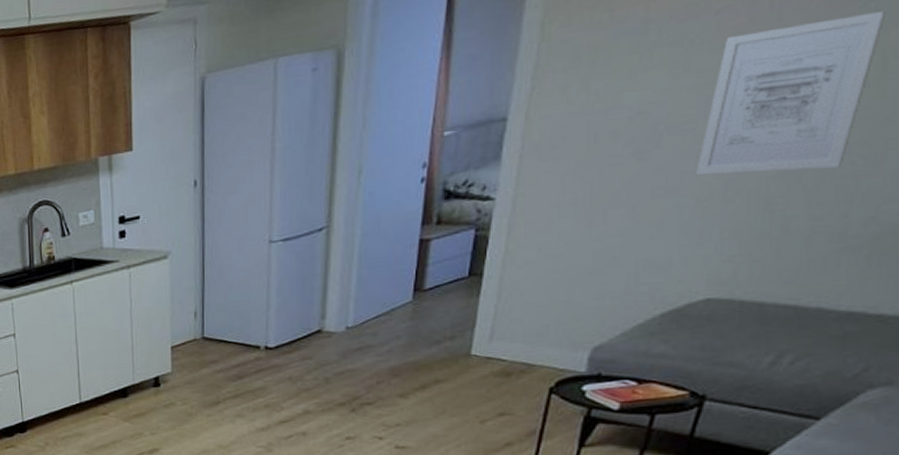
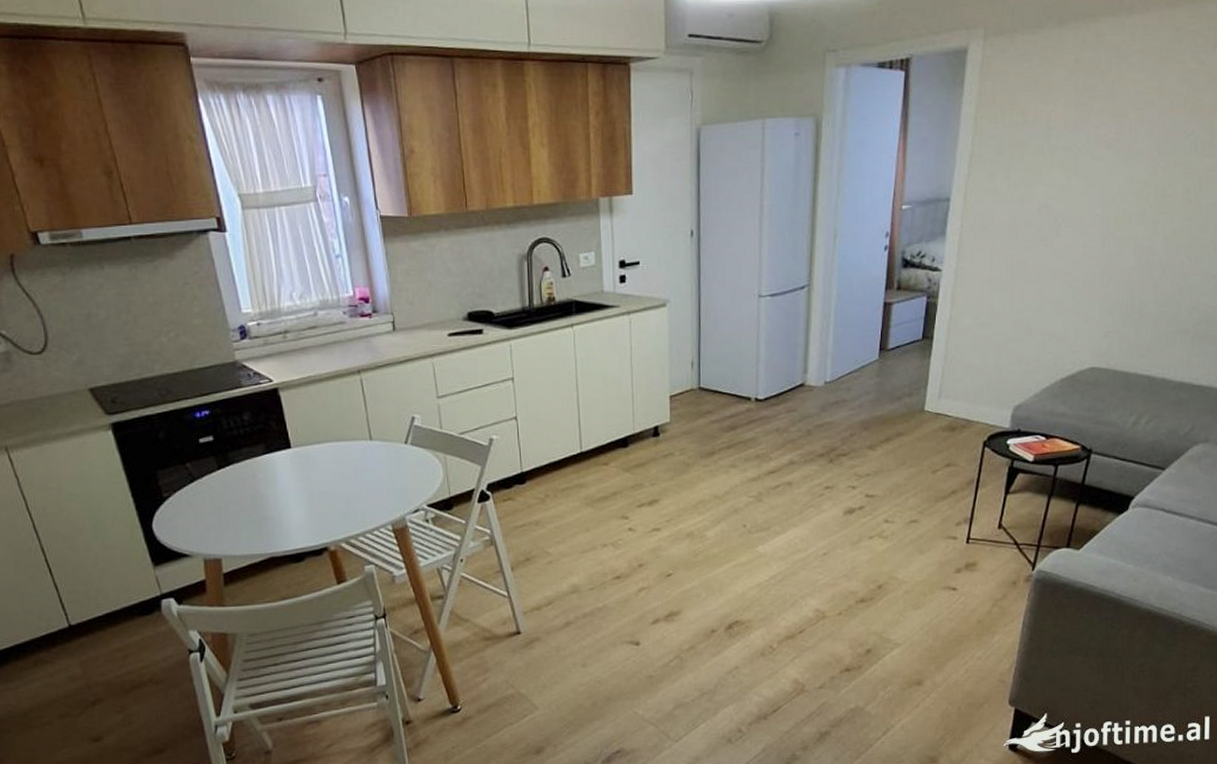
wall art: present [695,10,887,175] -> none [1083,142,1201,265]

